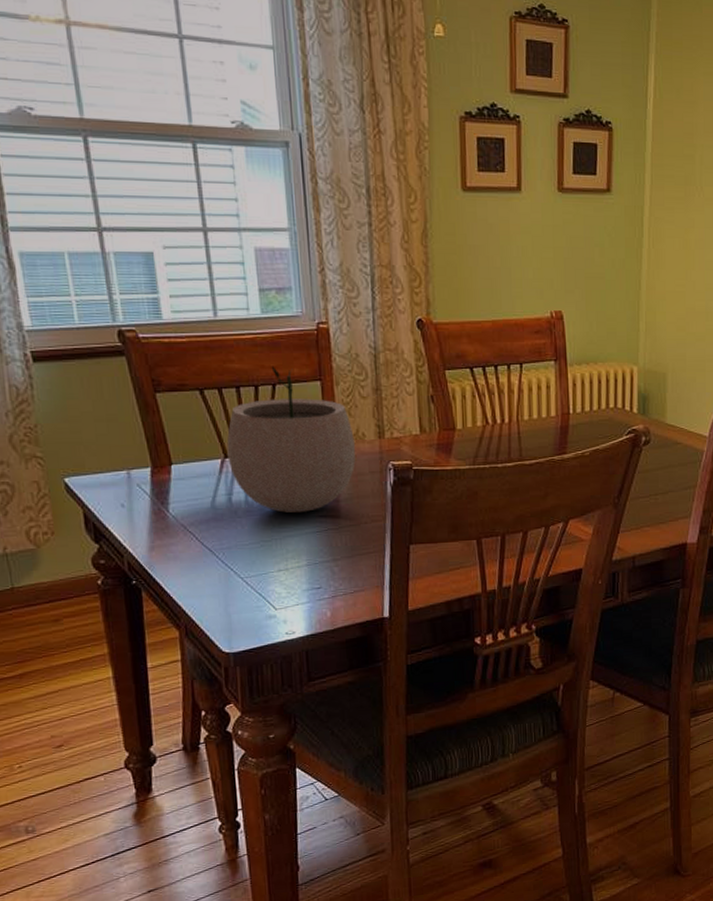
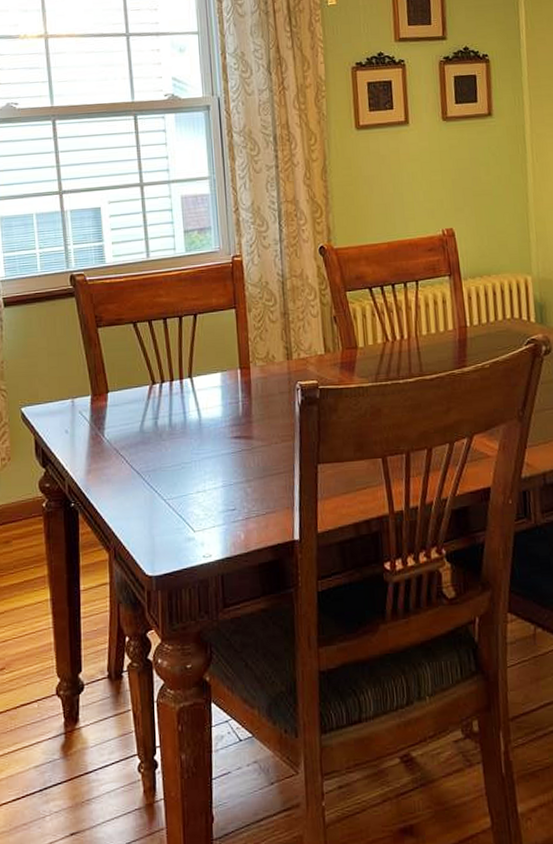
plant pot: present [226,366,356,513] -> none [154,298,267,435]

